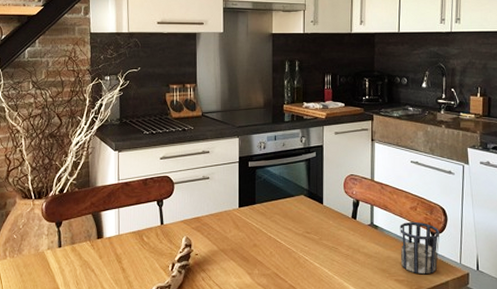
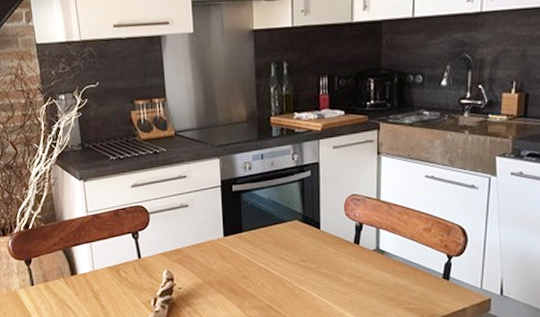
cup: present [400,221,440,275] -> none [410,244,459,302]

